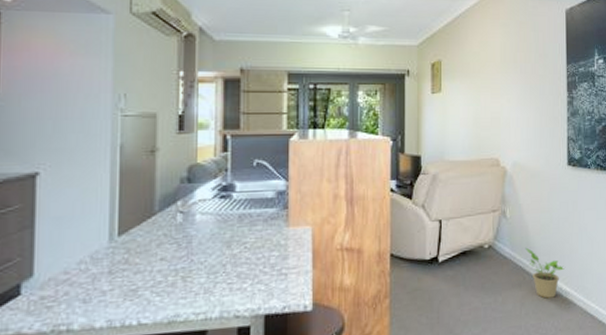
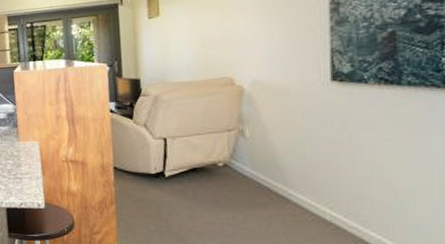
potted plant: present [525,247,565,299] -> none [271,167,329,221]

